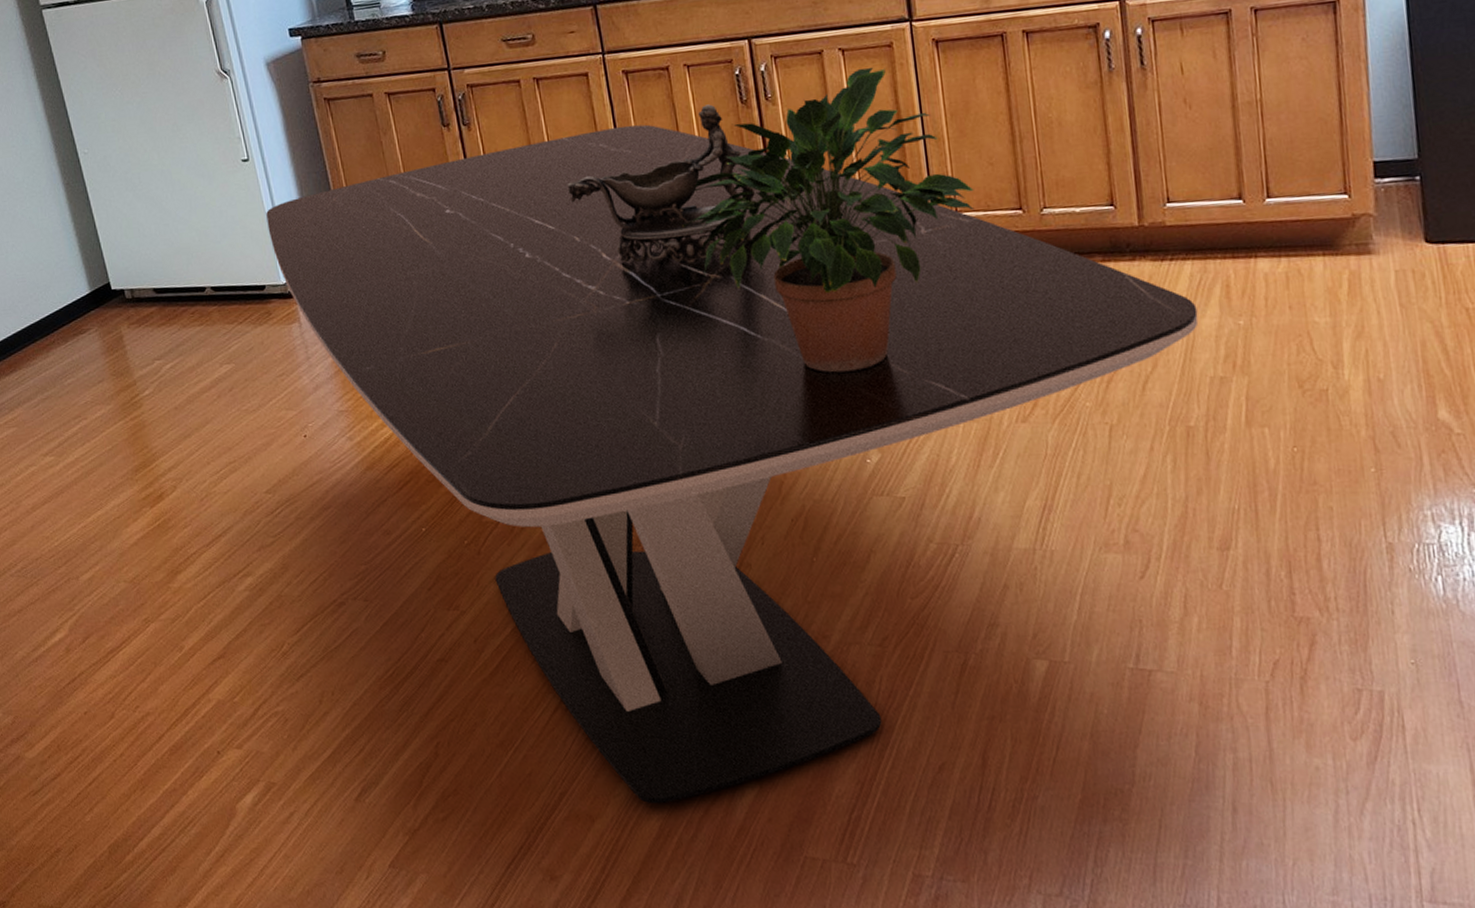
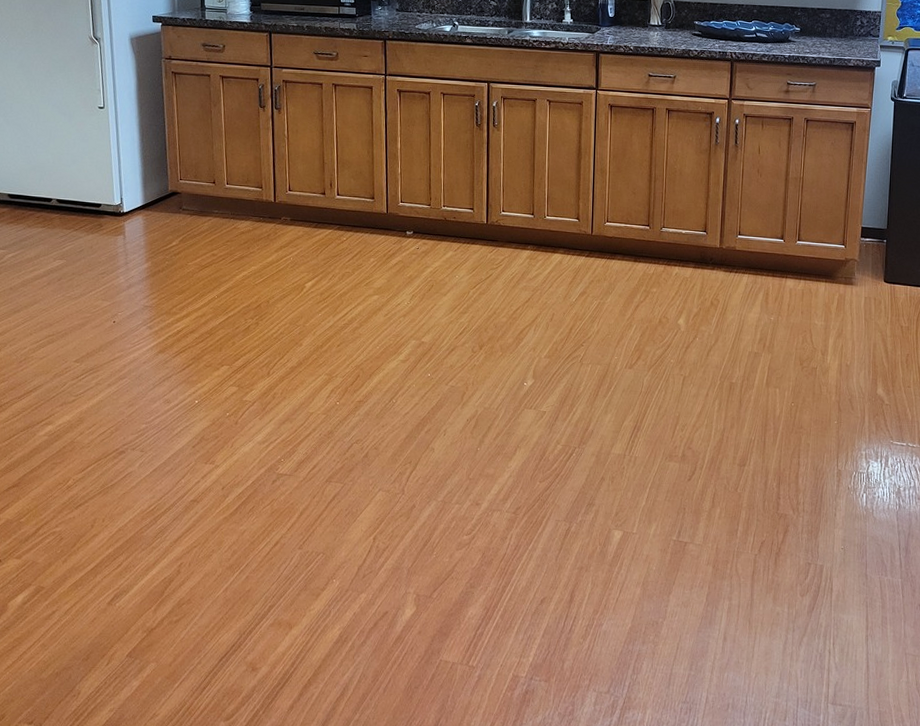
dining table: present [266,124,1199,804] -> none [111,128,747,618]
decorative bowl: present [567,104,755,264] -> none [345,123,476,232]
potted plant: present [681,66,975,373] -> none [421,115,621,321]

